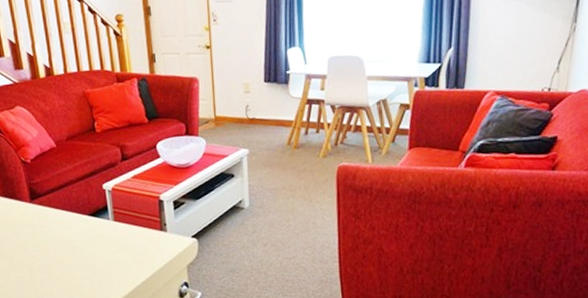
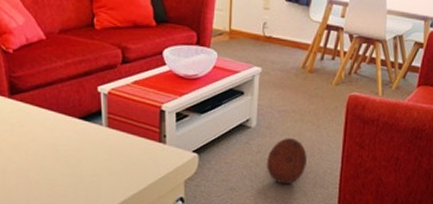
basketball: none [263,215,303,262] -> present [267,138,307,184]

